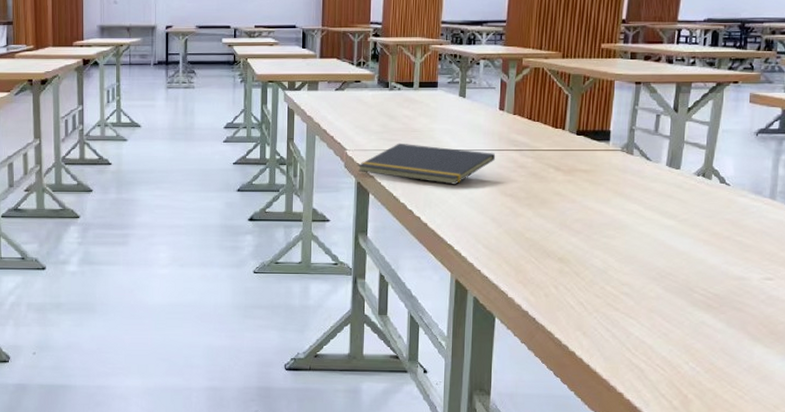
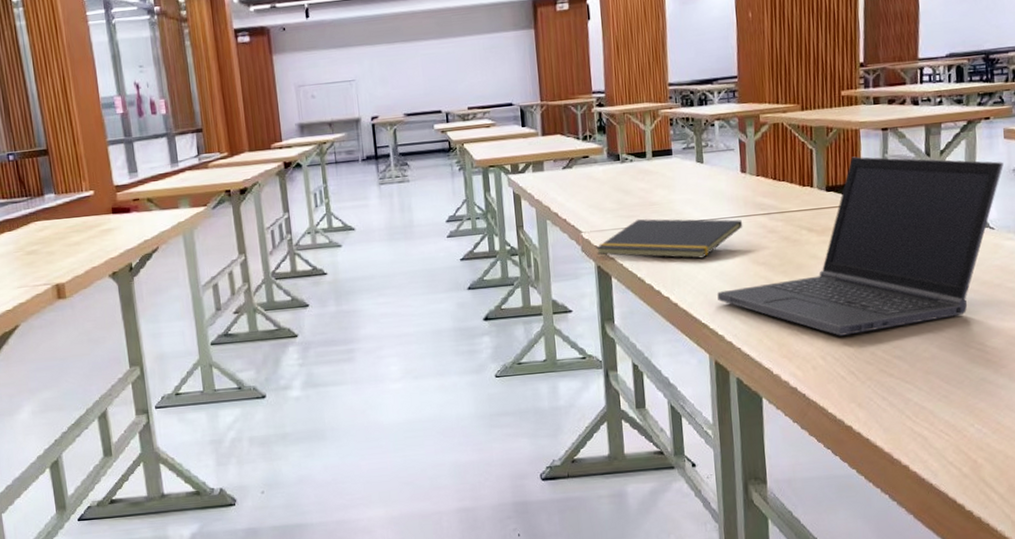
laptop computer: none [465,105,746,269] -> present [717,156,1003,336]

